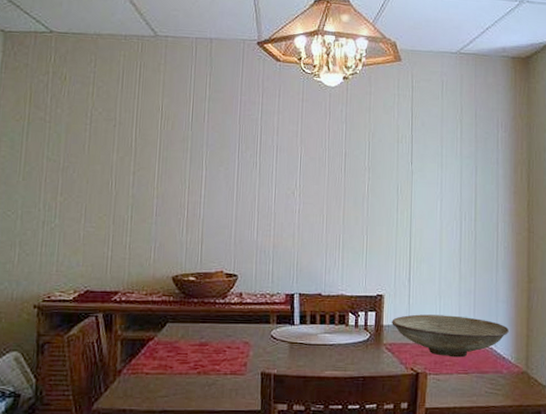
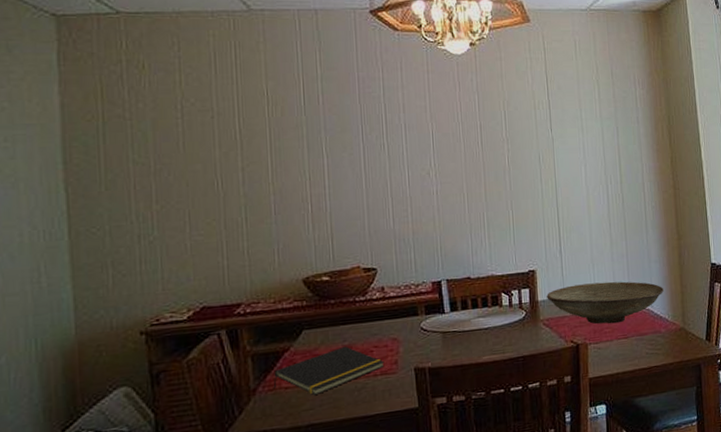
notepad: none [136,342,235,384] -> present [273,346,385,395]

